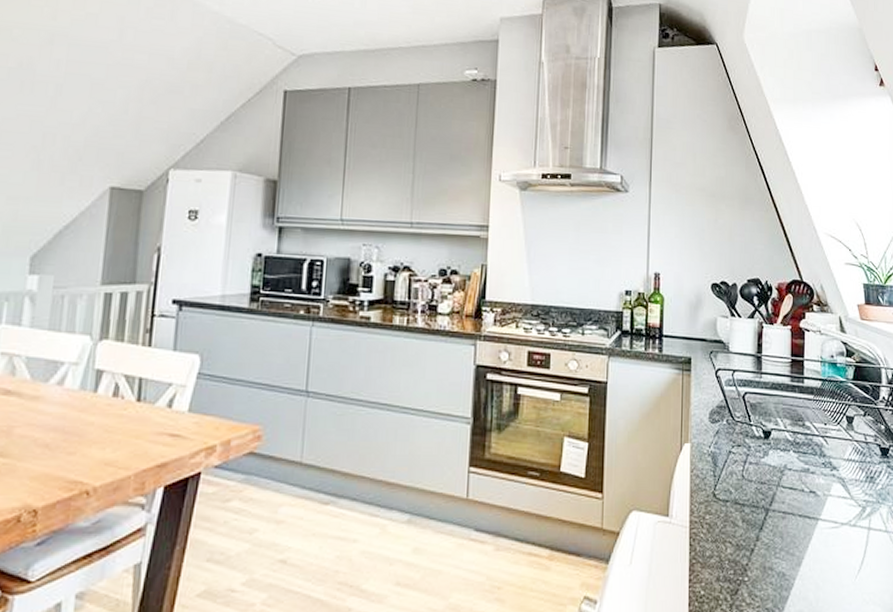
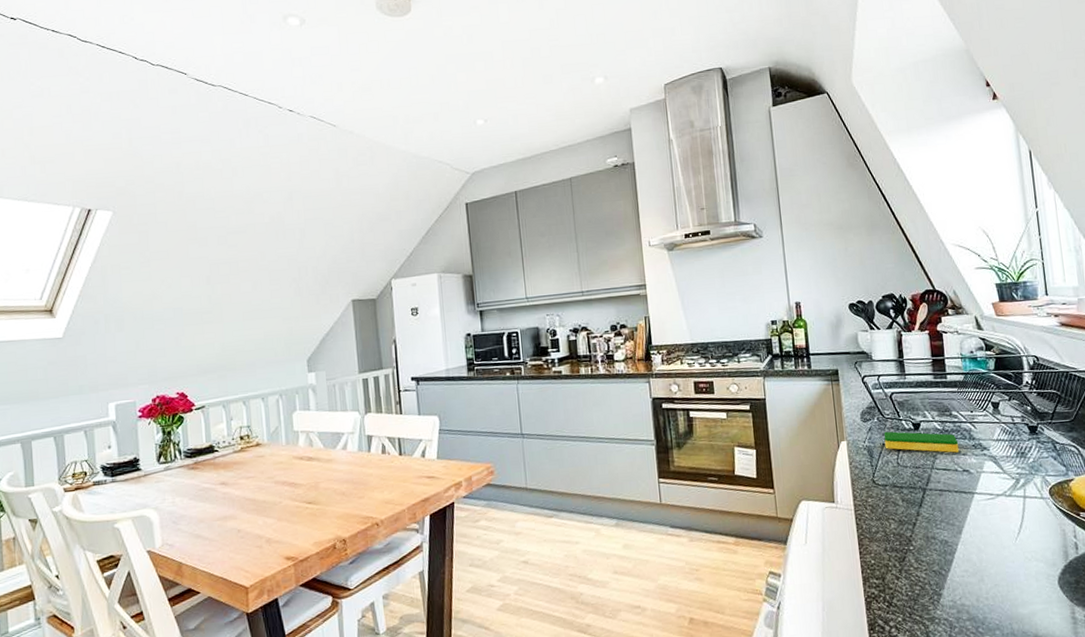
dish sponge: none [731,437,808,470] -> present [883,431,960,453]

